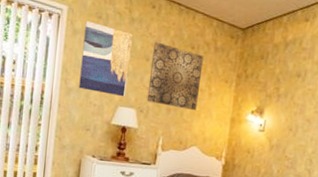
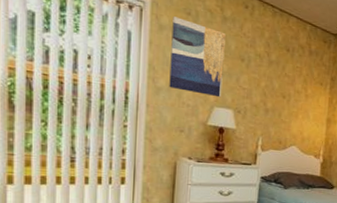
wall art: present [146,42,204,110] -> none [244,42,299,111]

